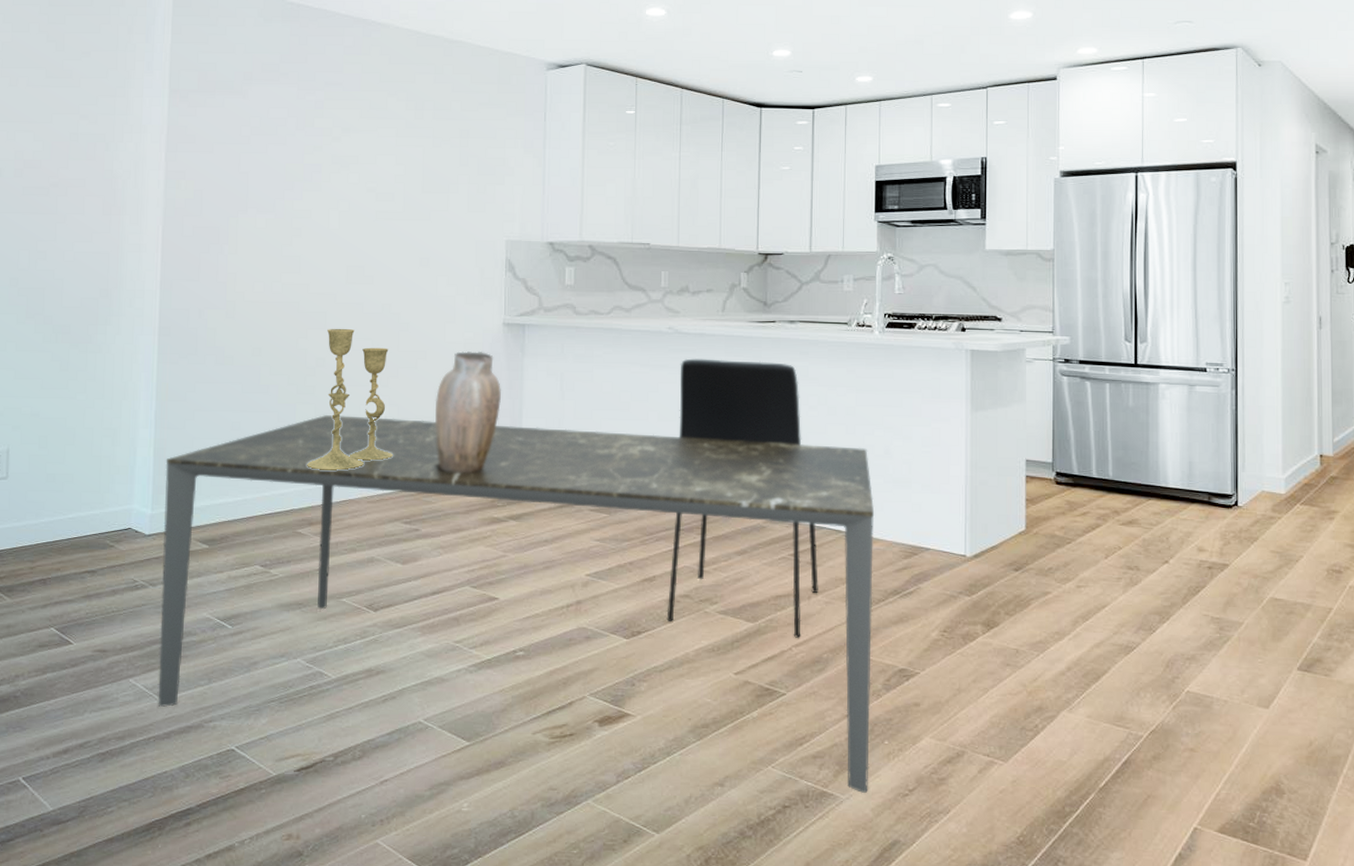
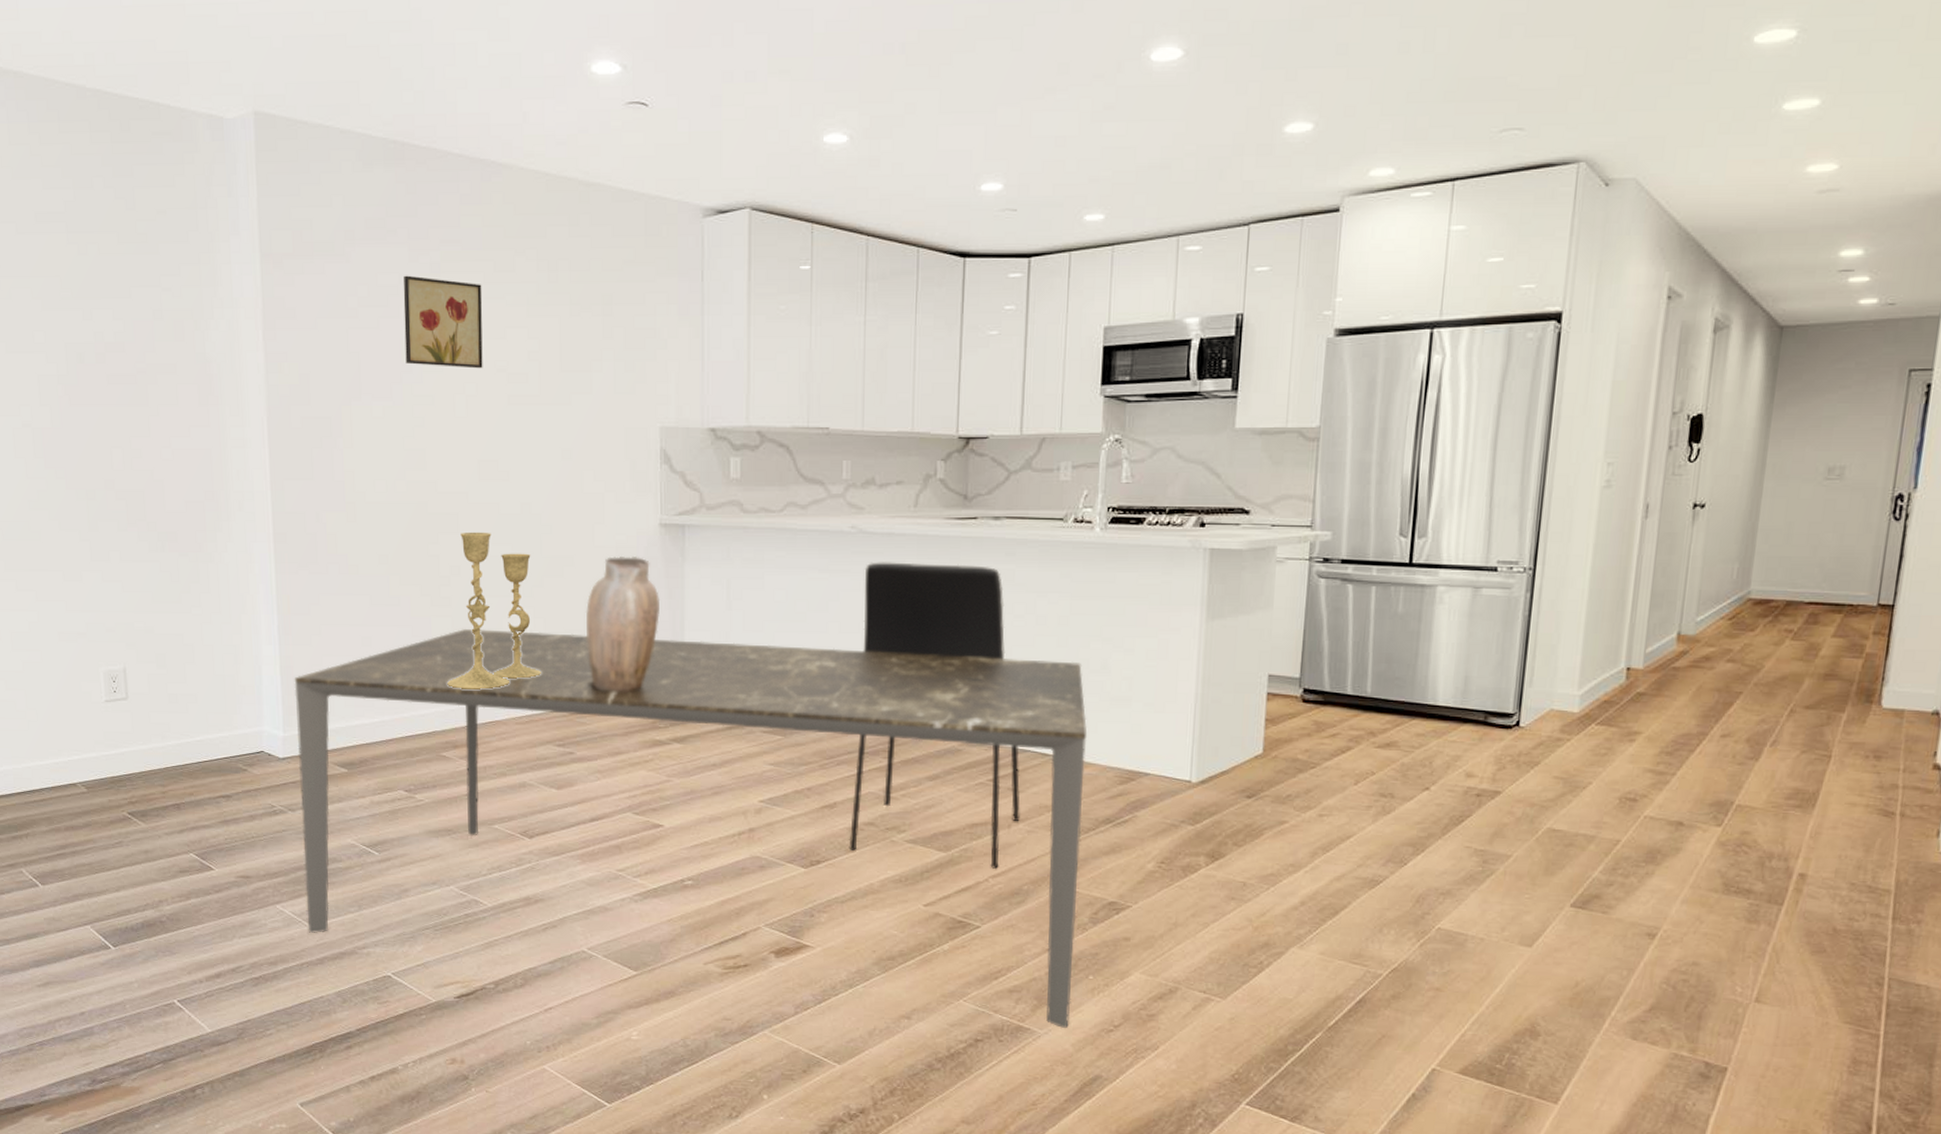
wall art: none [288,110,359,189] -> present [403,275,483,369]

